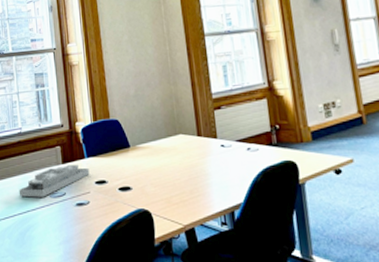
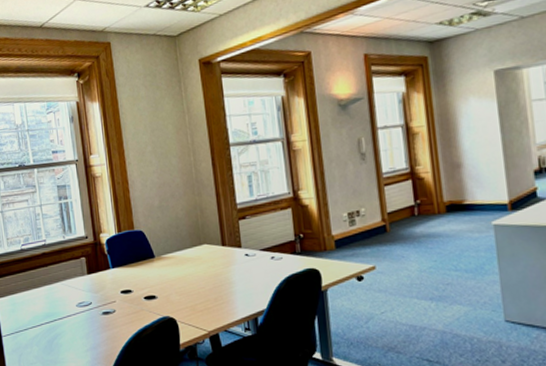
desk organizer: present [19,165,90,198] -> none [45,275,115,307]

